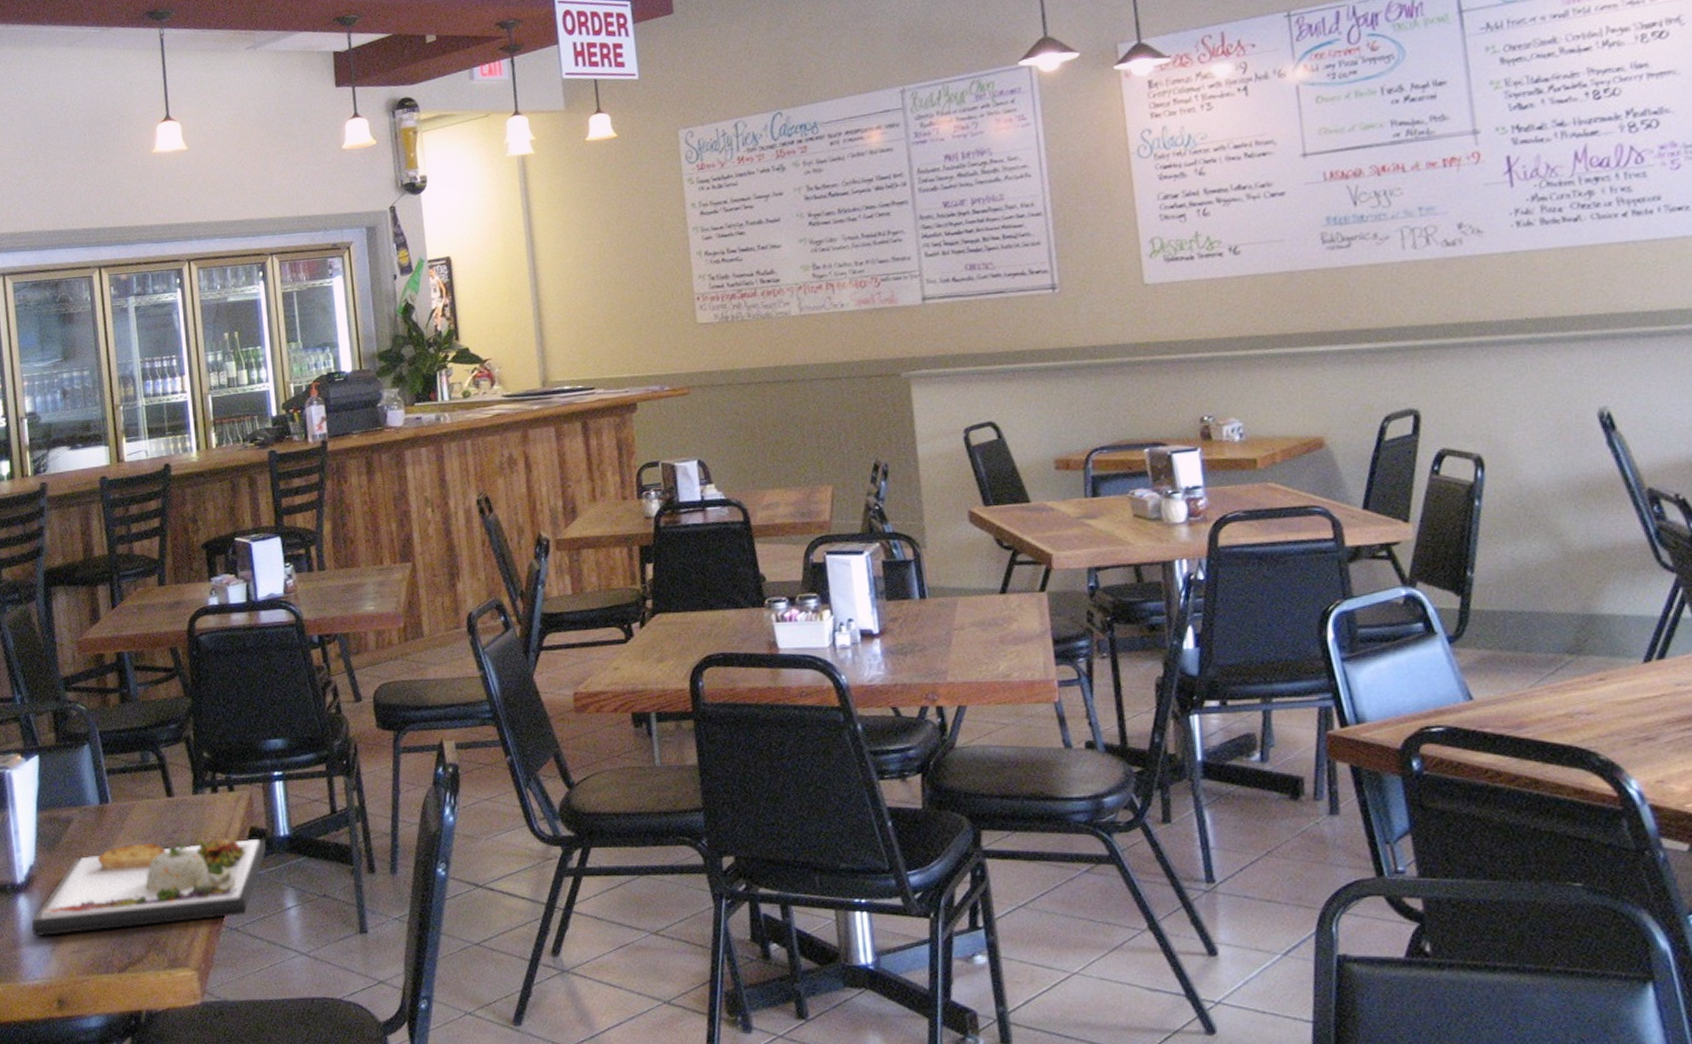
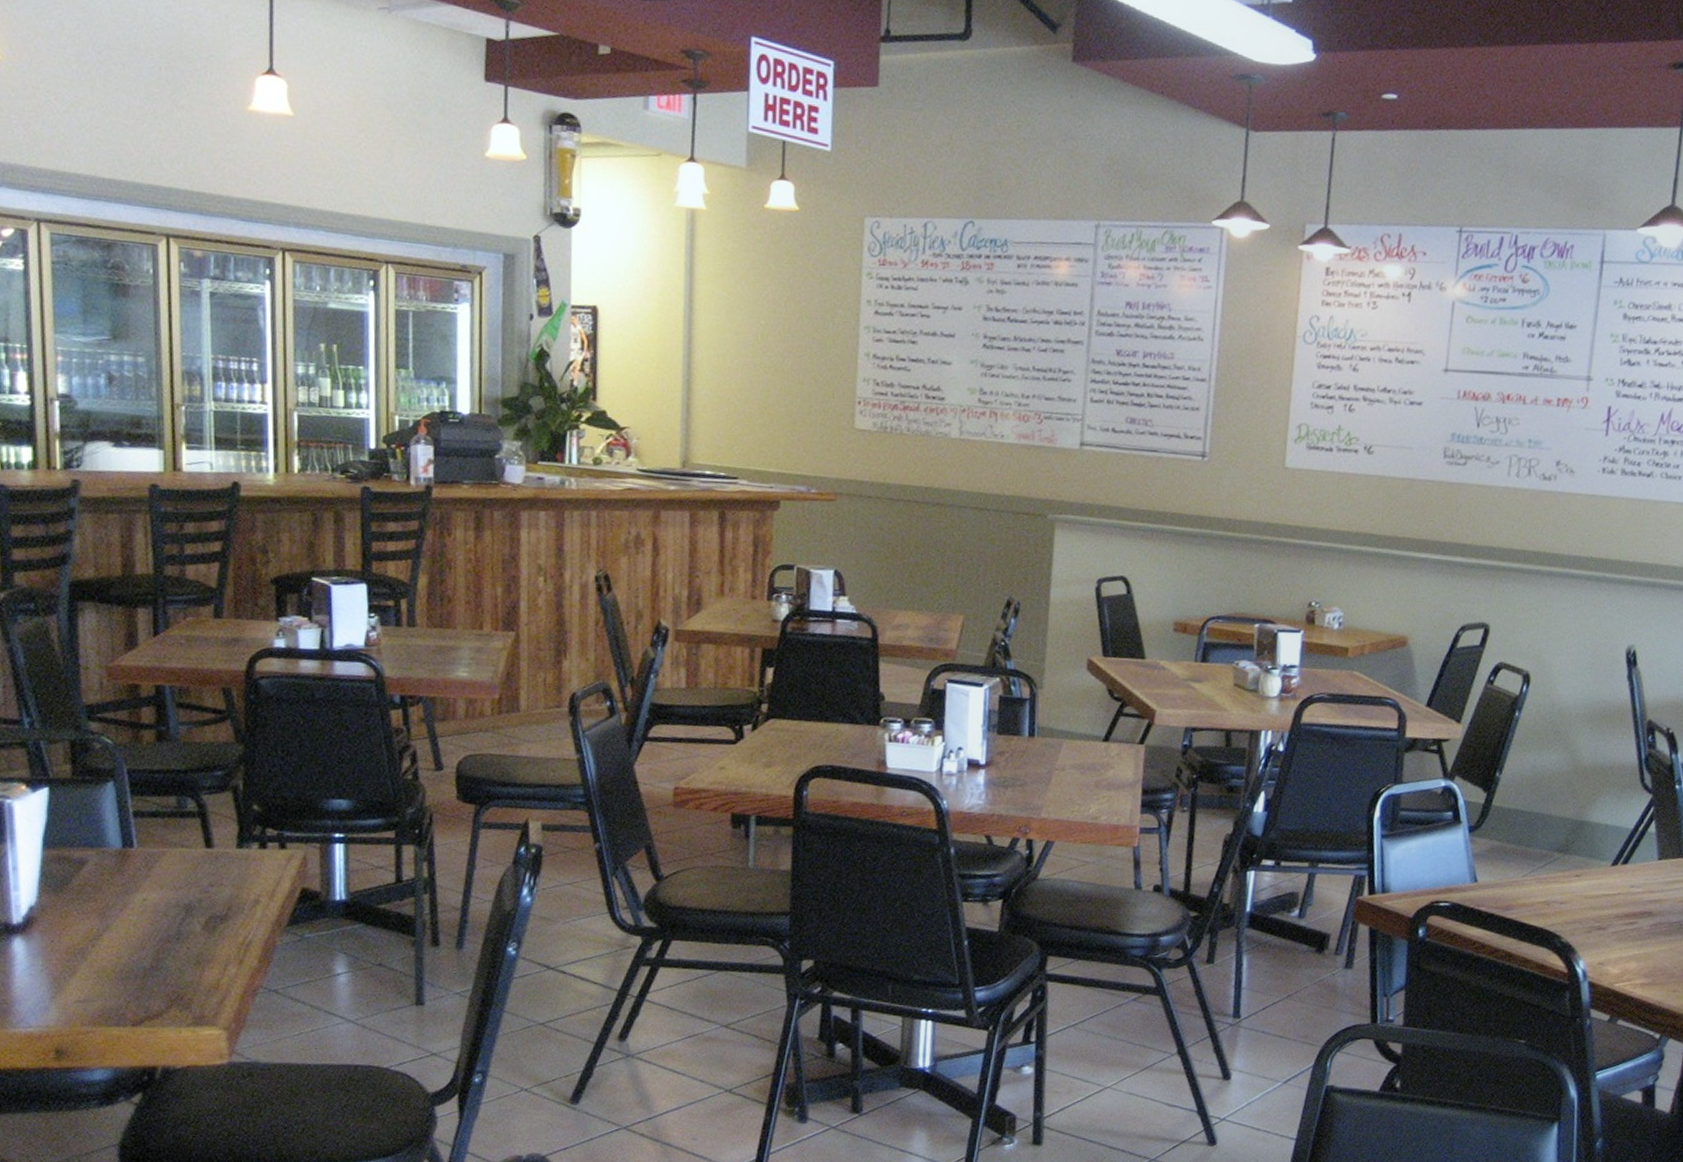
dinner plate: present [31,838,267,937] -> none [28,893,319,983]

